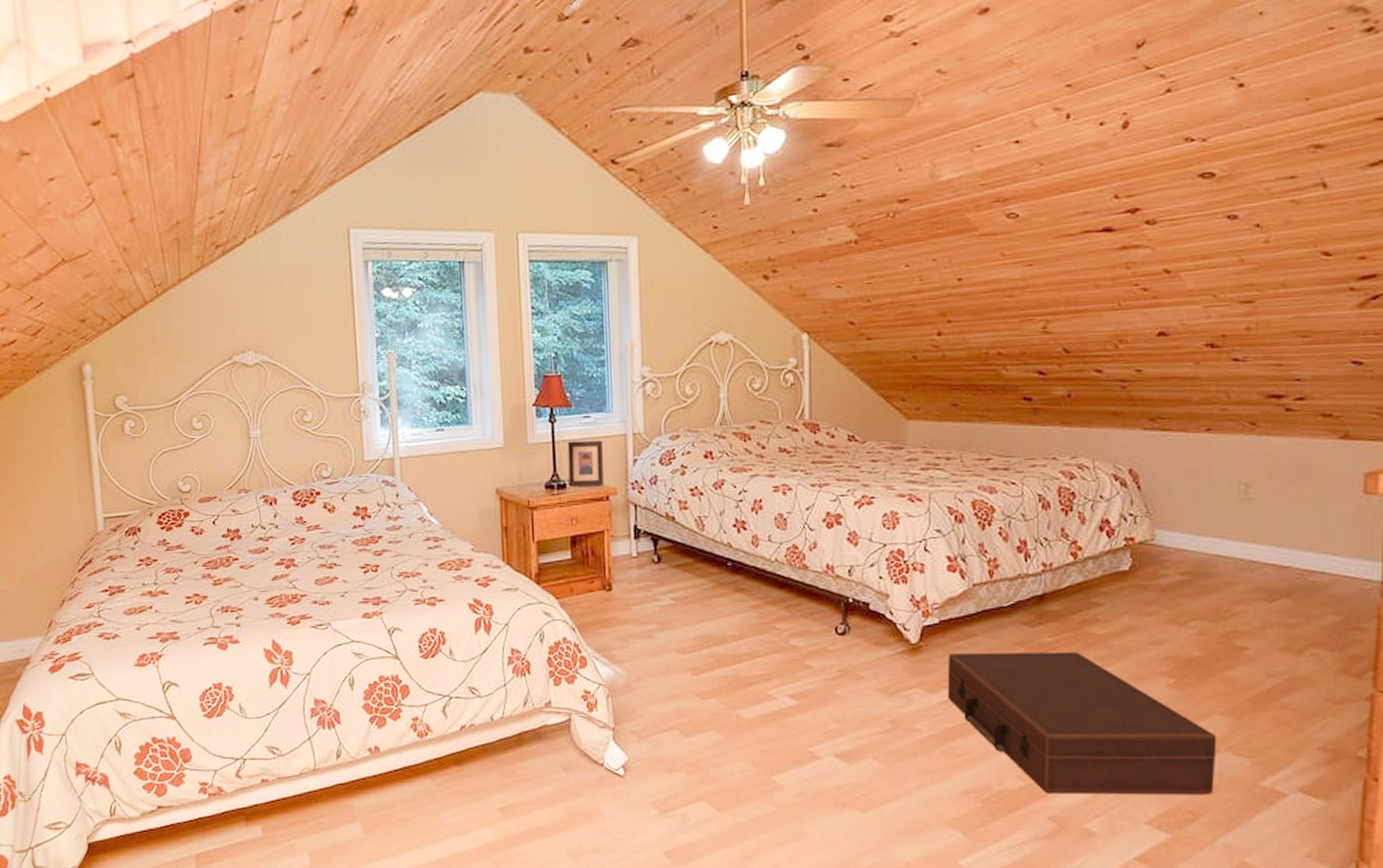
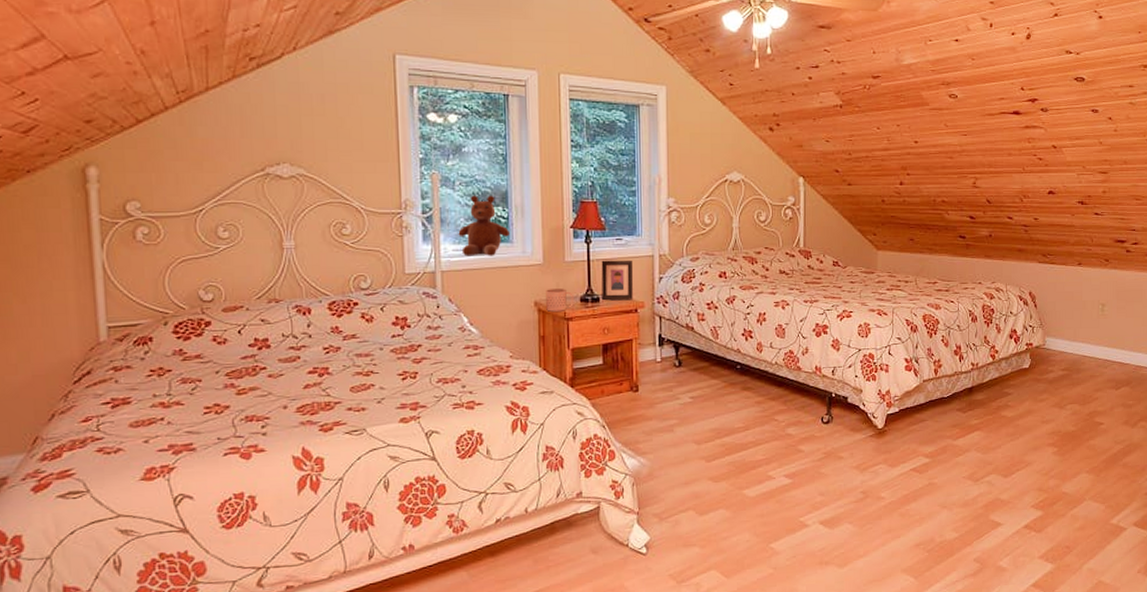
teddy bear: none [415,373,468,441] -> present [458,195,509,257]
mug: none [508,474,538,500] -> present [546,289,574,312]
suitcase: present [947,652,1217,794] -> none [904,431,1084,541]

